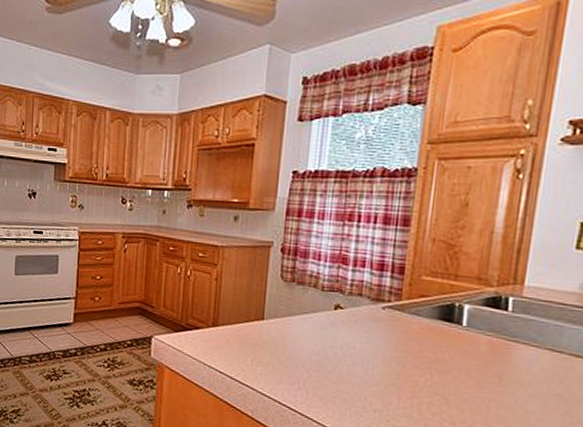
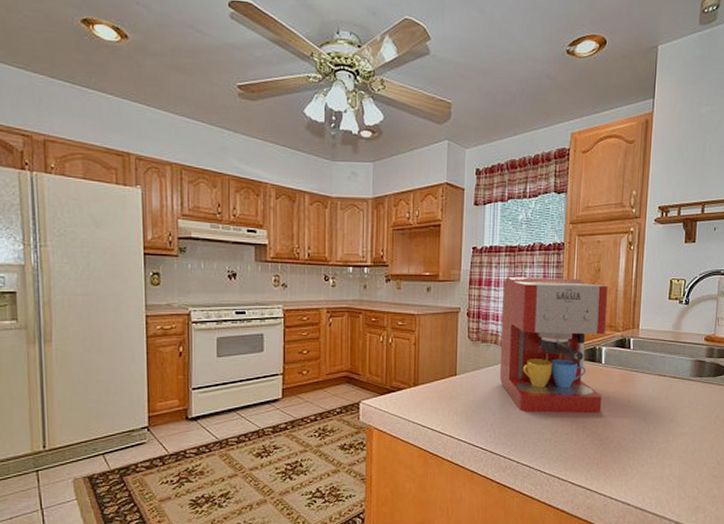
coffee maker: none [317,208,480,389] -> present [499,277,608,414]

